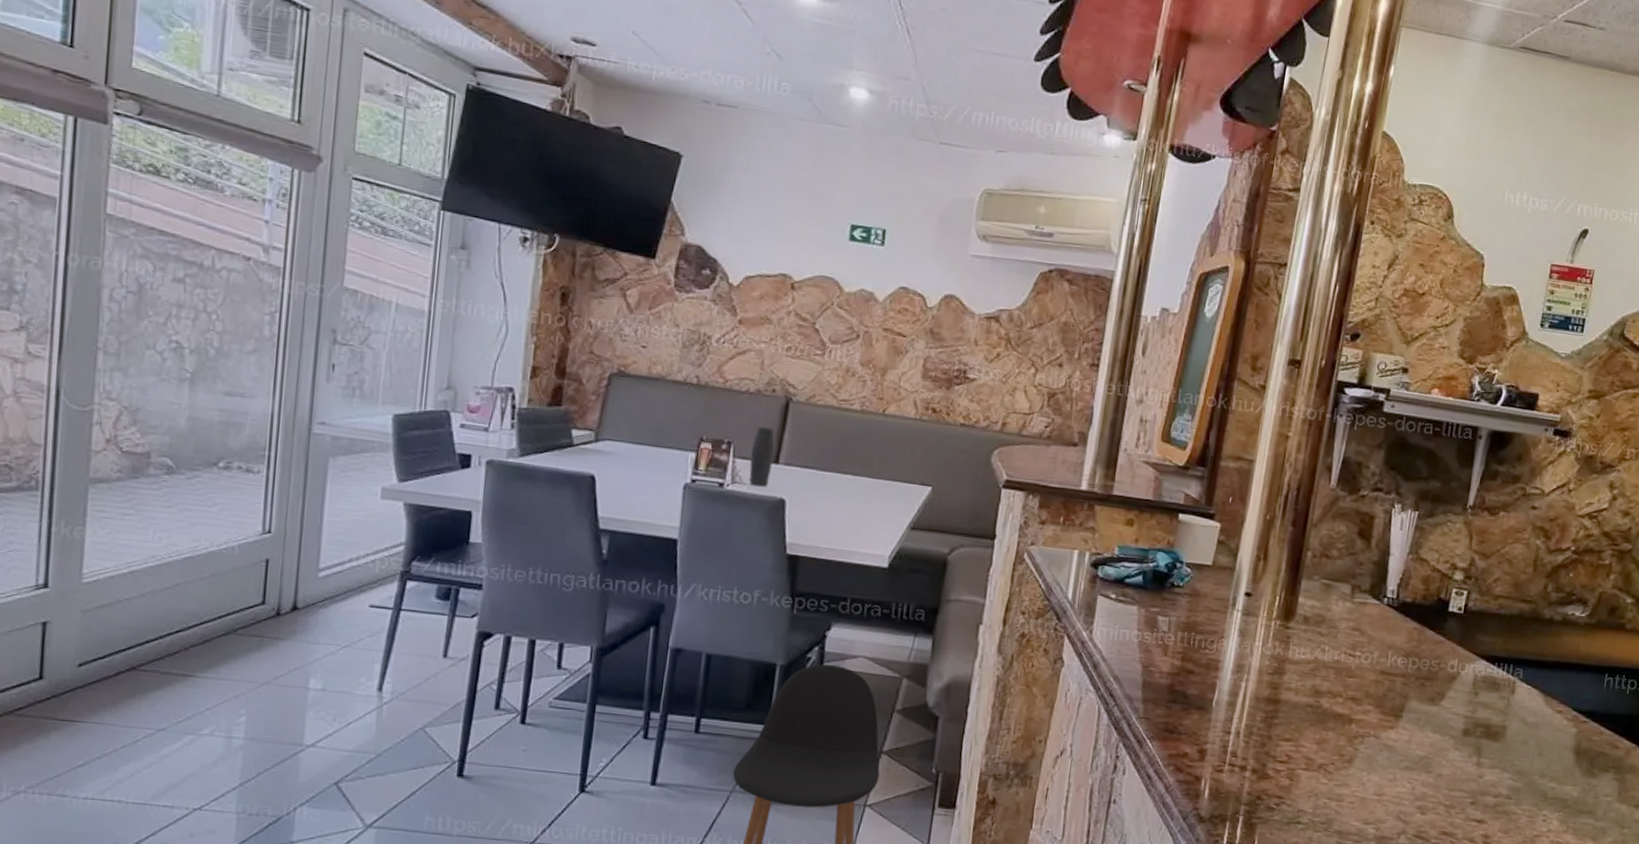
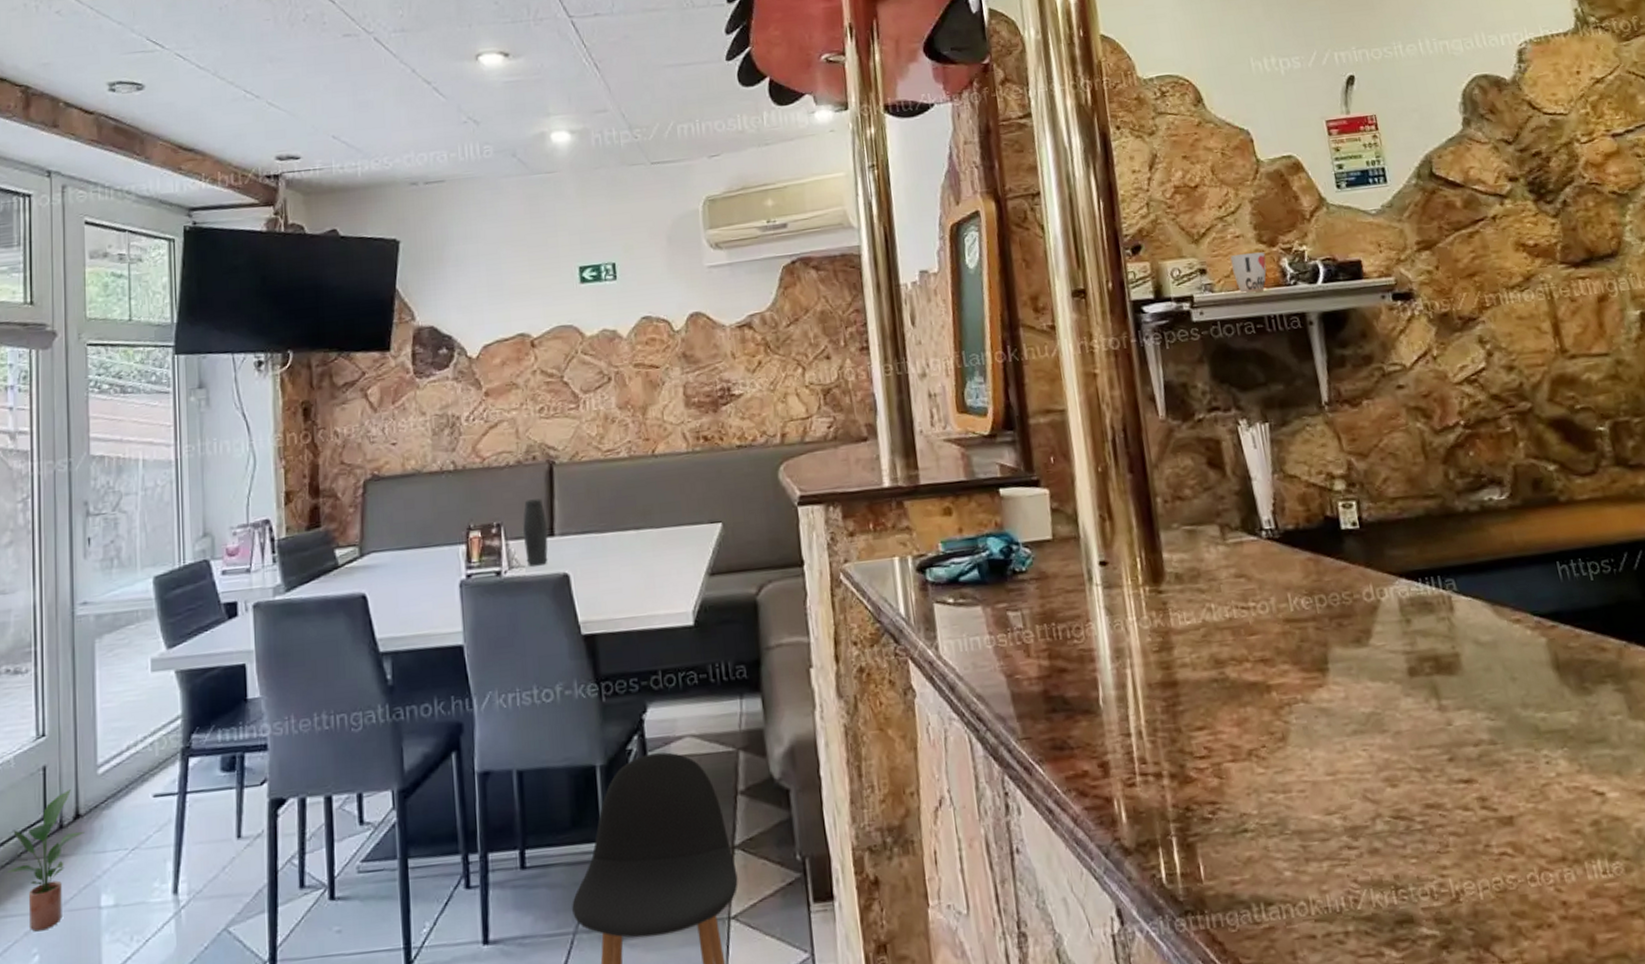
potted plant: none [222,584,300,697] -> present [7,789,84,932]
cup: none [1429,363,1463,401] -> present [1230,252,1267,294]

